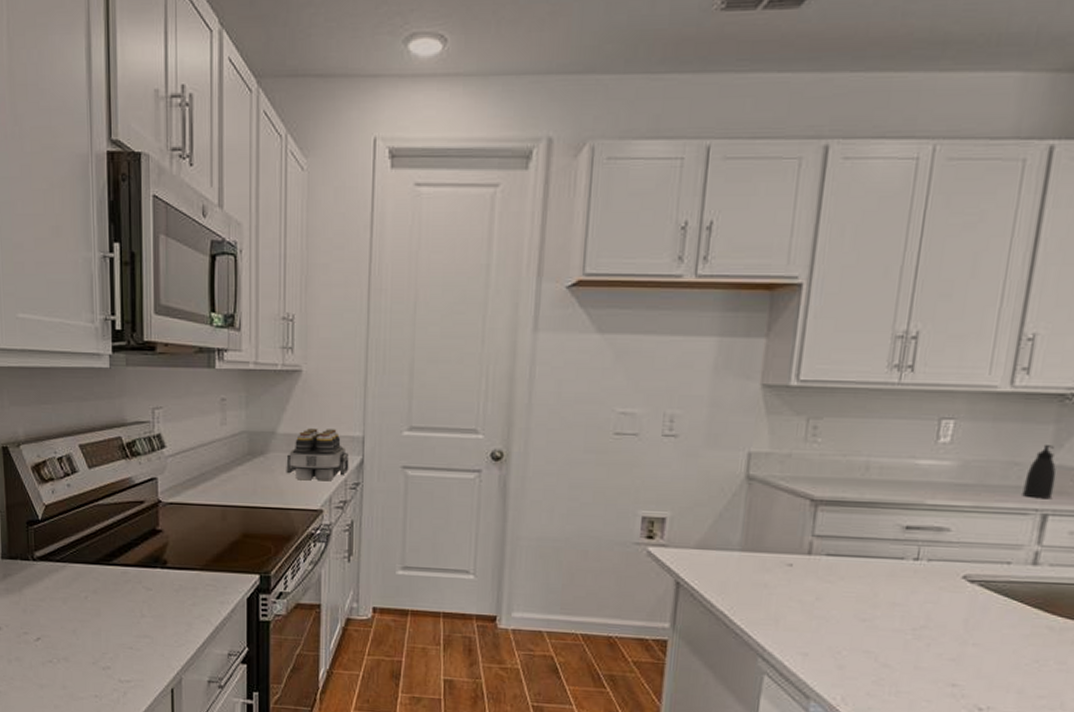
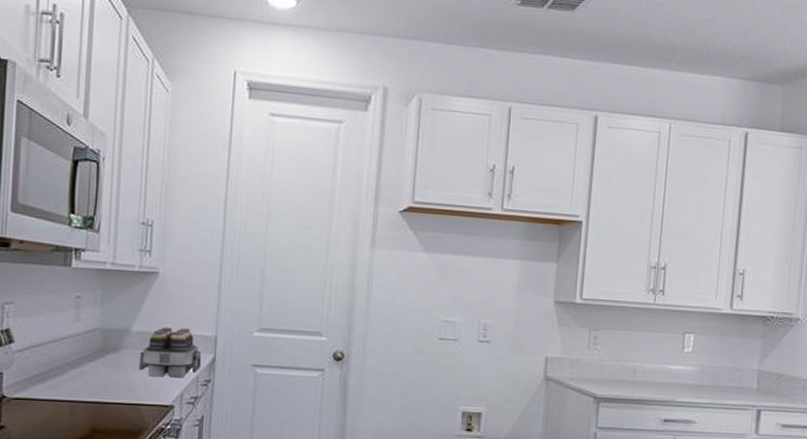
soap dispenser: present [1022,445,1056,499] -> none [743,355,765,398]

